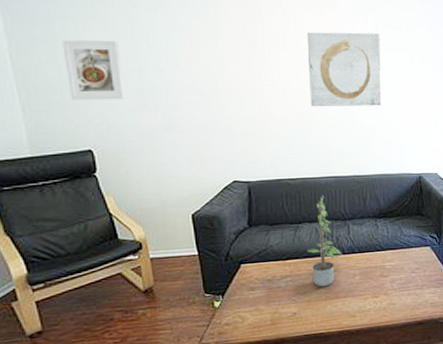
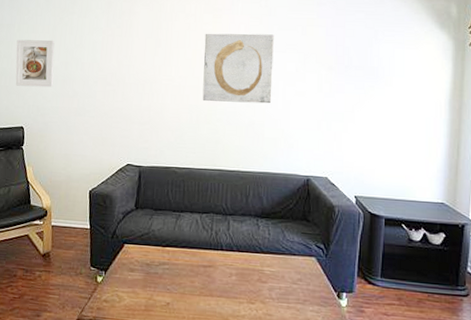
potted plant: present [306,194,343,287] -> none [185,186,221,282]

